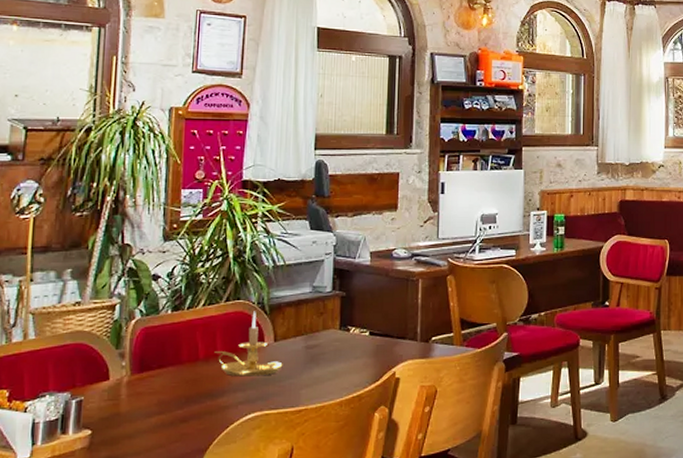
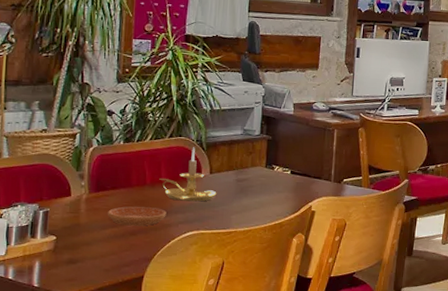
saucer: none [153,386,224,411] -> present [108,206,167,226]

